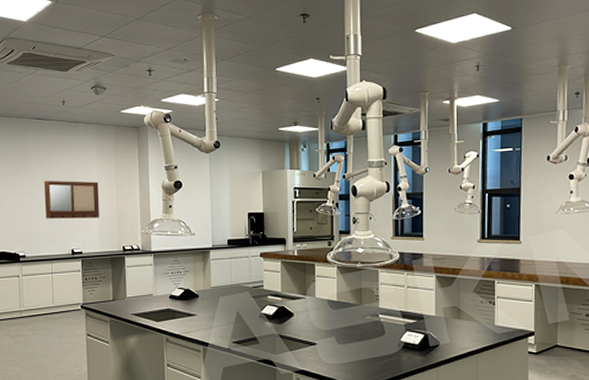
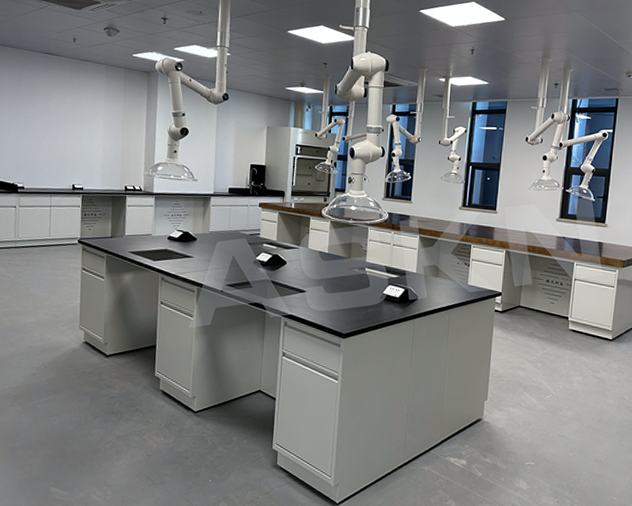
writing board: present [44,180,100,219] -> none [47,114,105,157]

